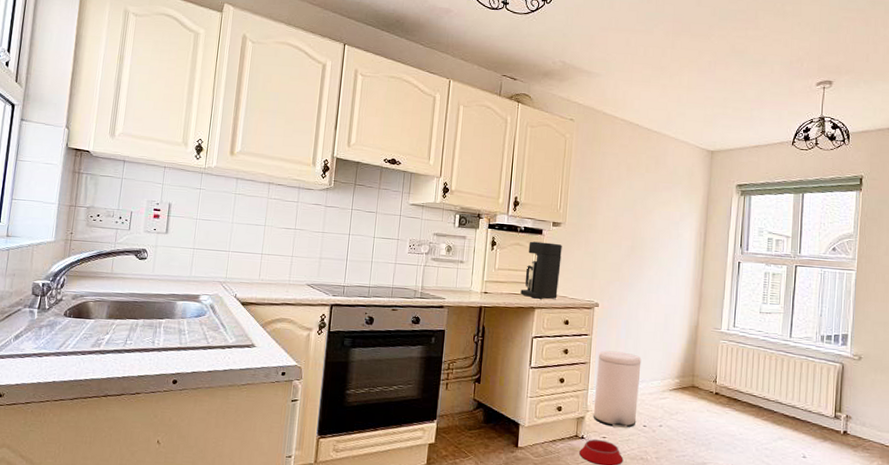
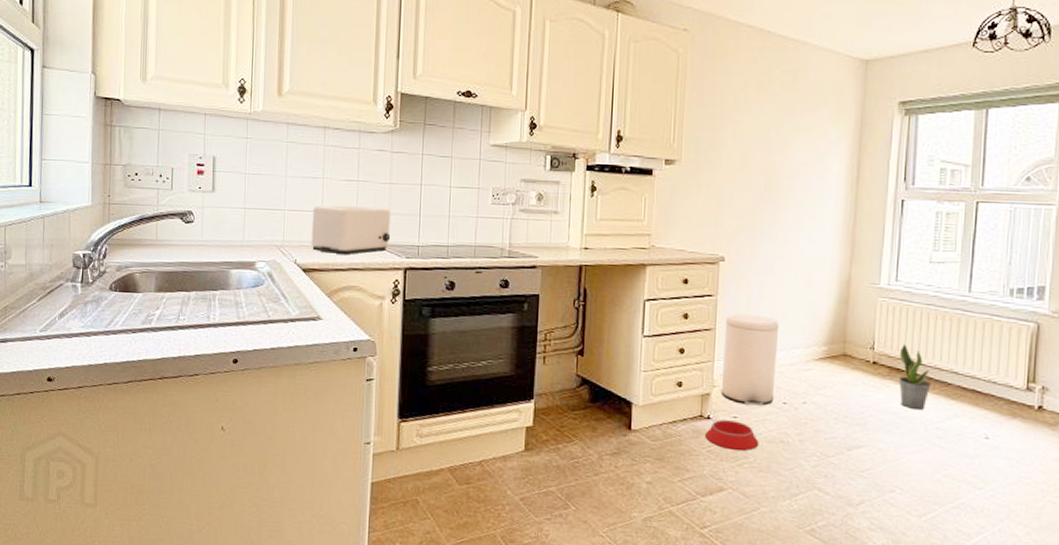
toaster: none [250,248,322,292] -> present [311,205,391,255]
coffee maker: present [520,241,562,300] -> none [628,184,678,254]
potted plant: none [735,378,761,433] -> present [899,344,931,409]

